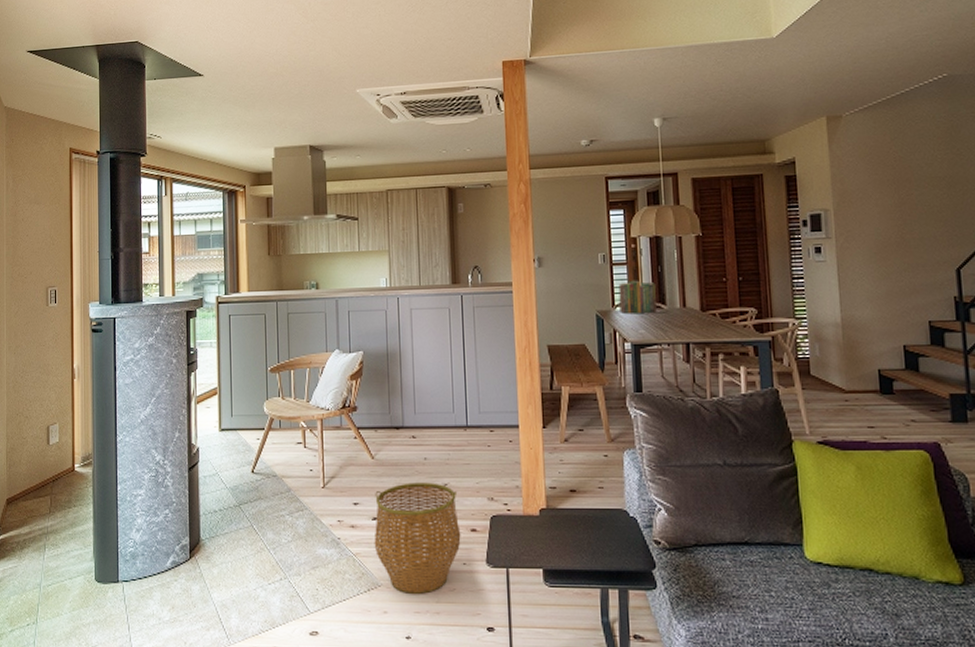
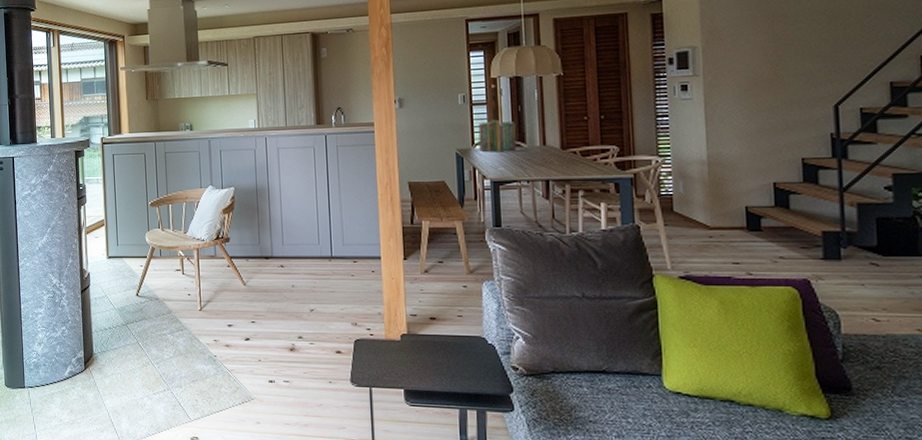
basket: present [374,483,461,594] -> none [247,307,327,408]

